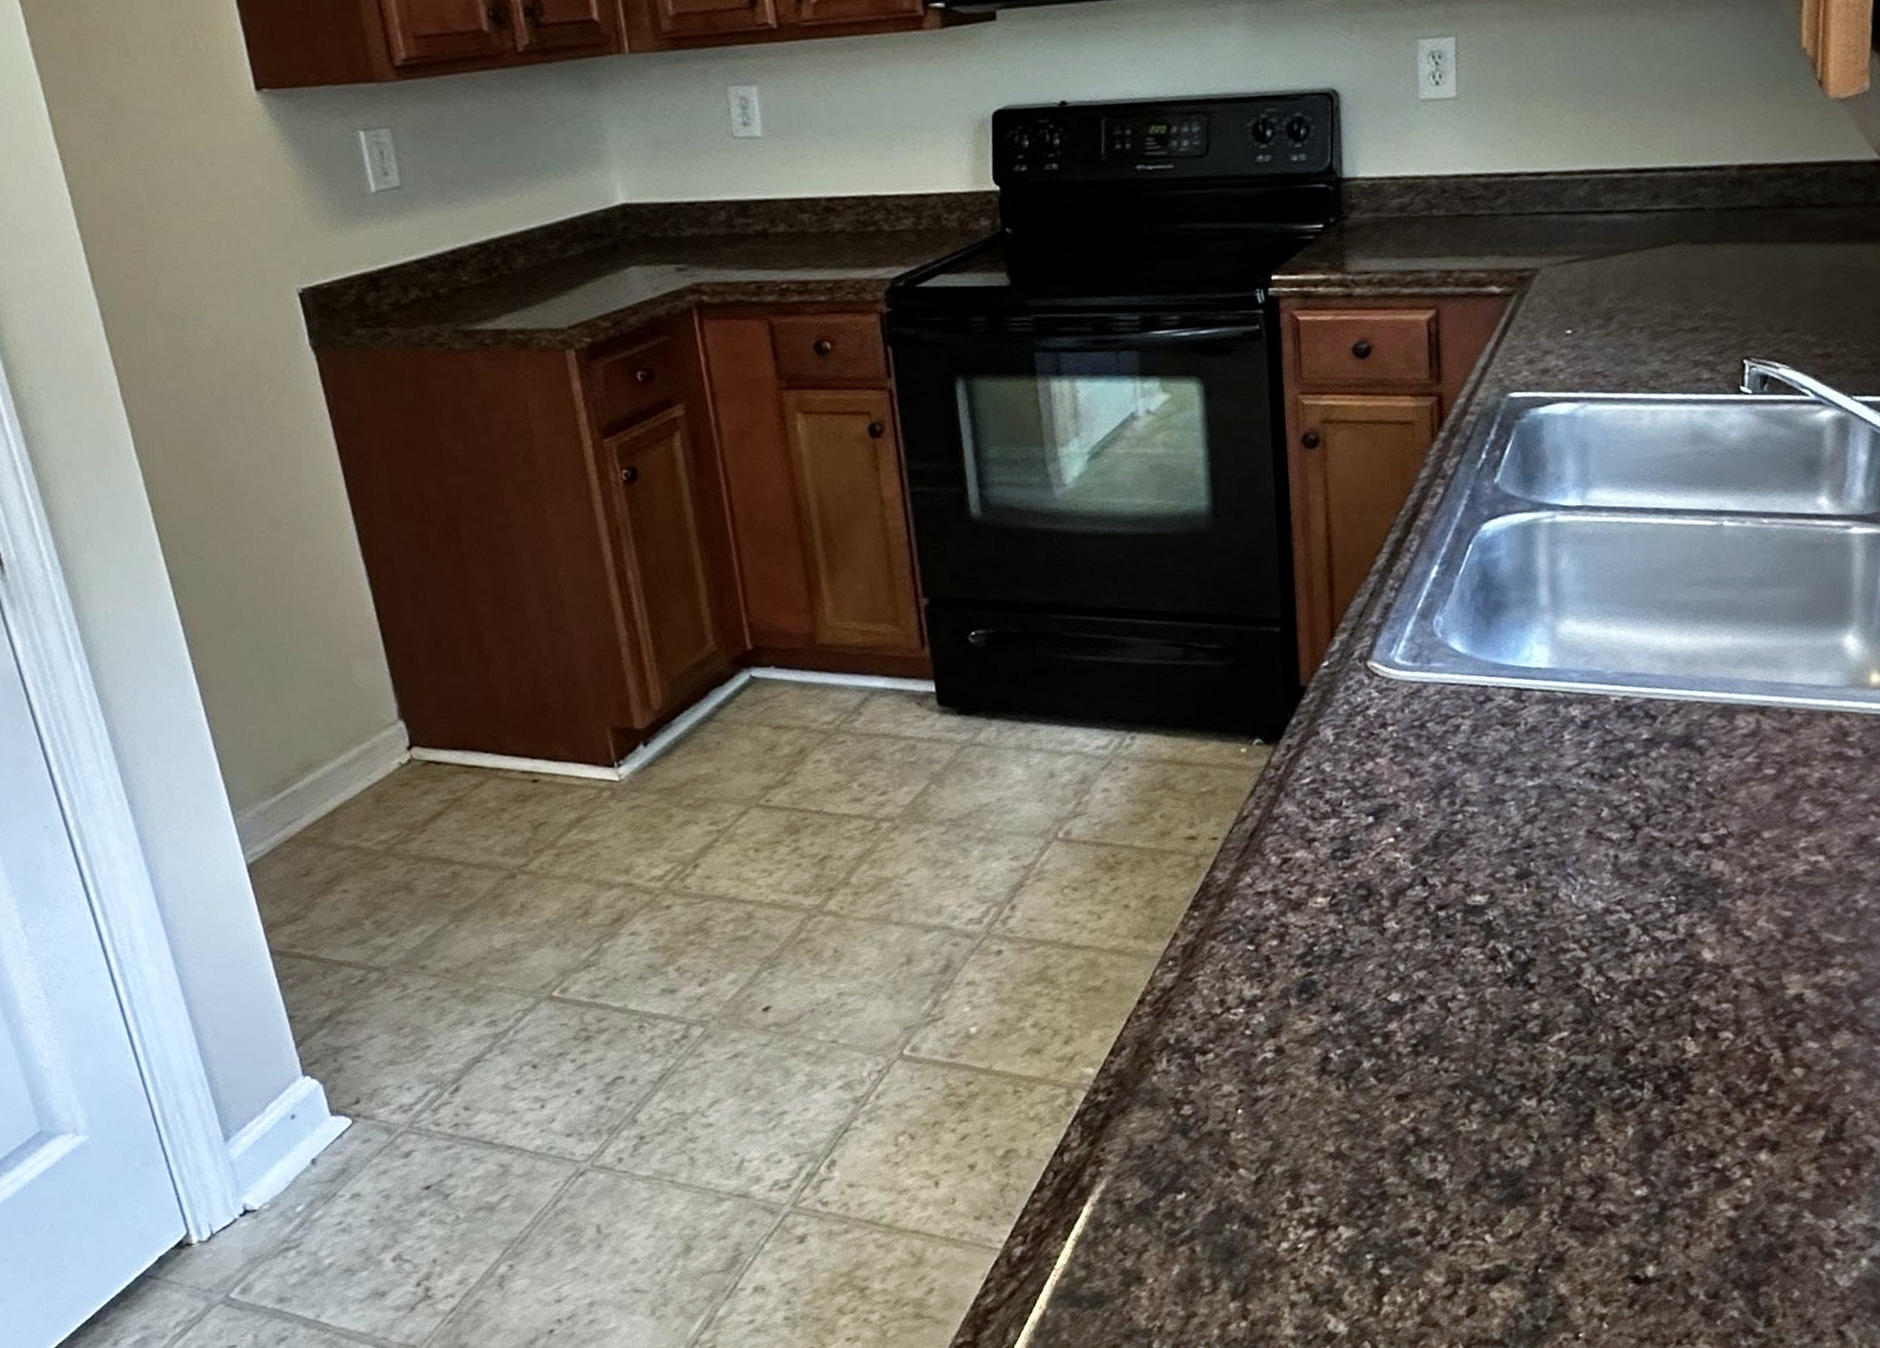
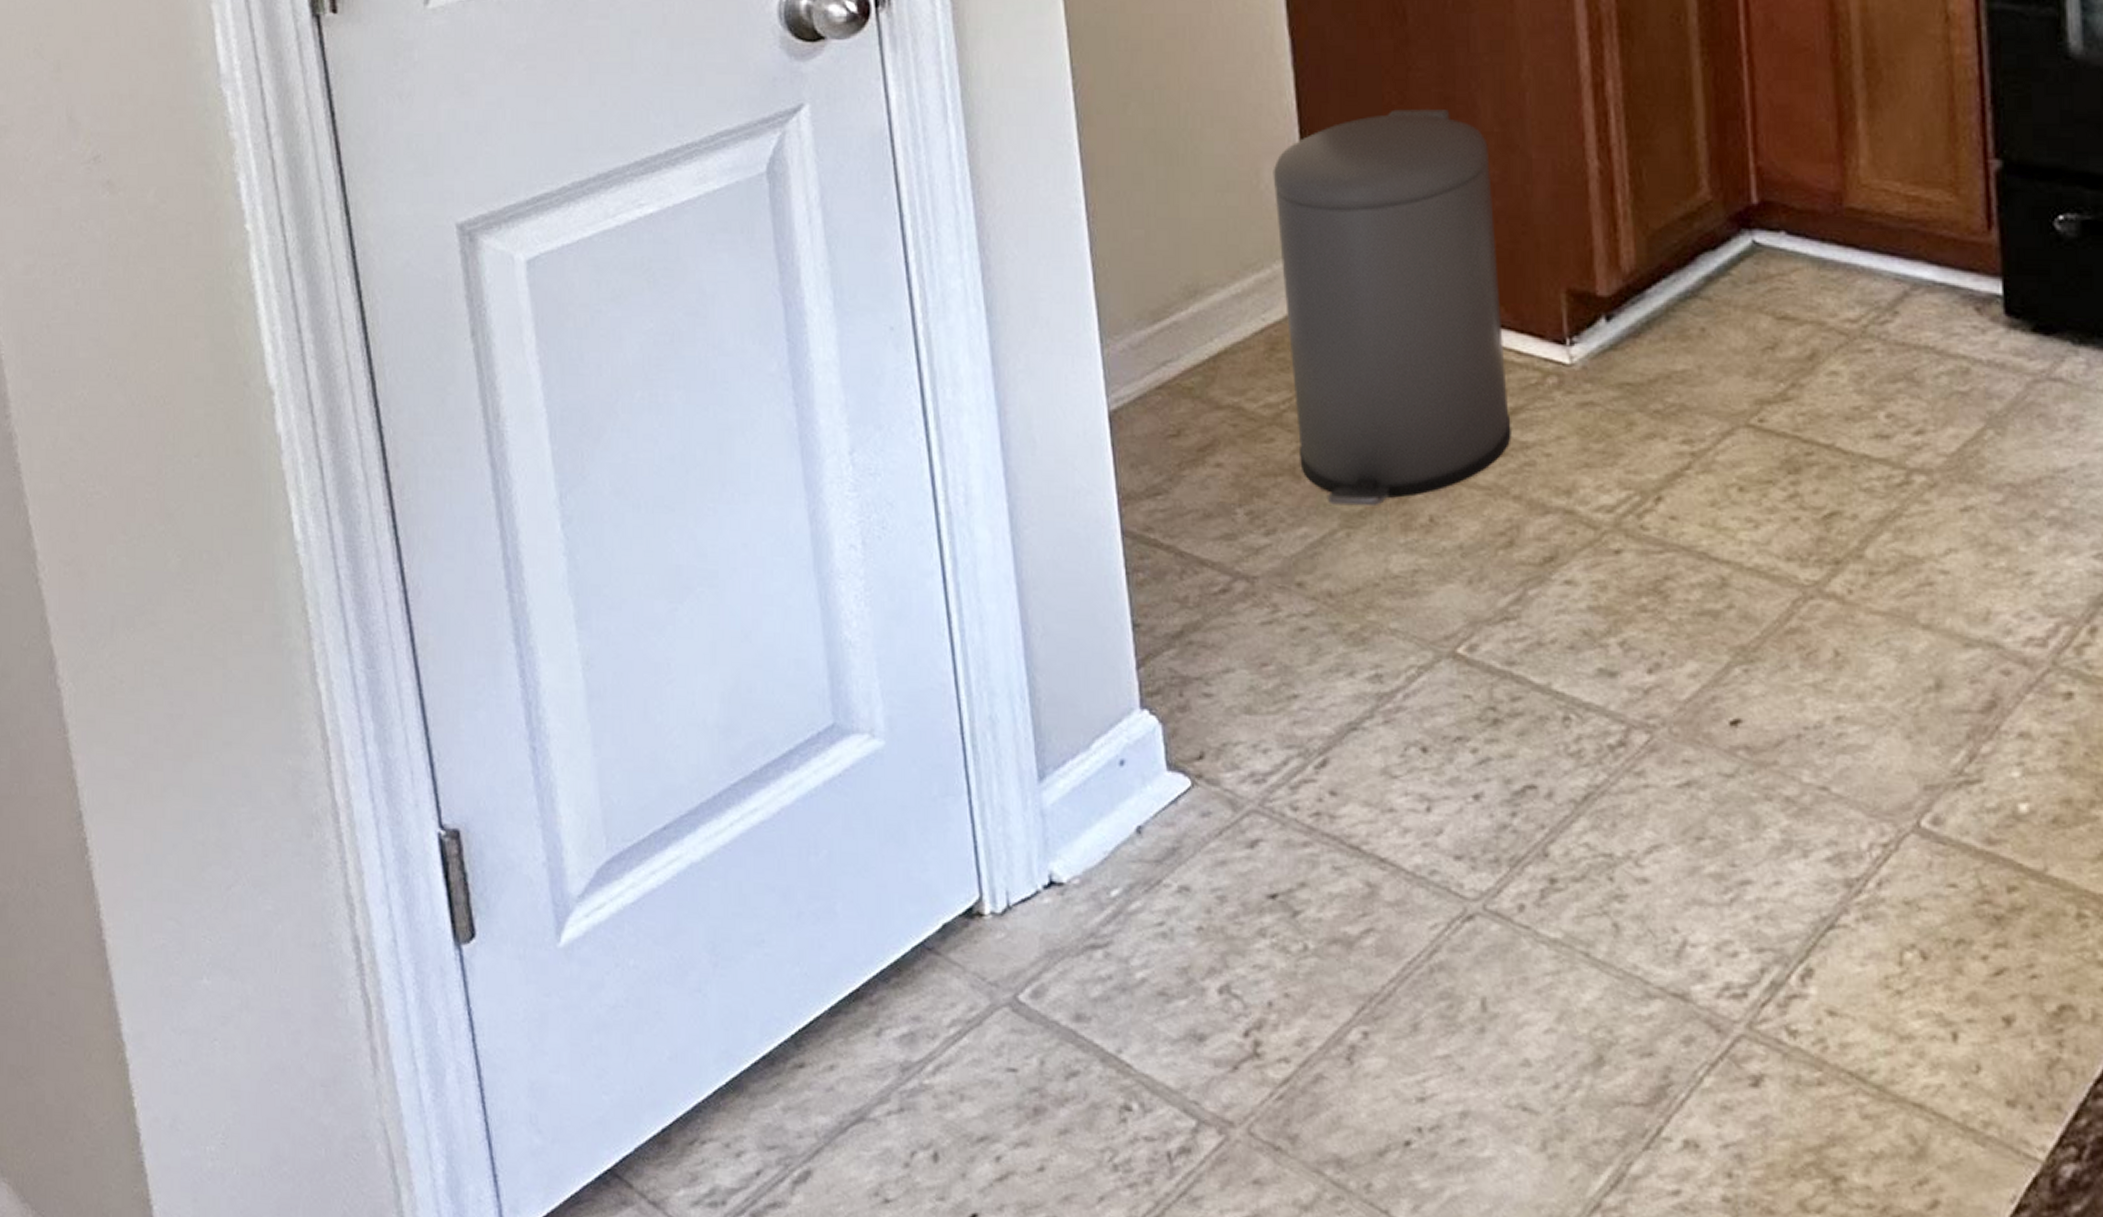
pedal bin: none [363,606,579,907] -> present [1273,109,1511,507]

